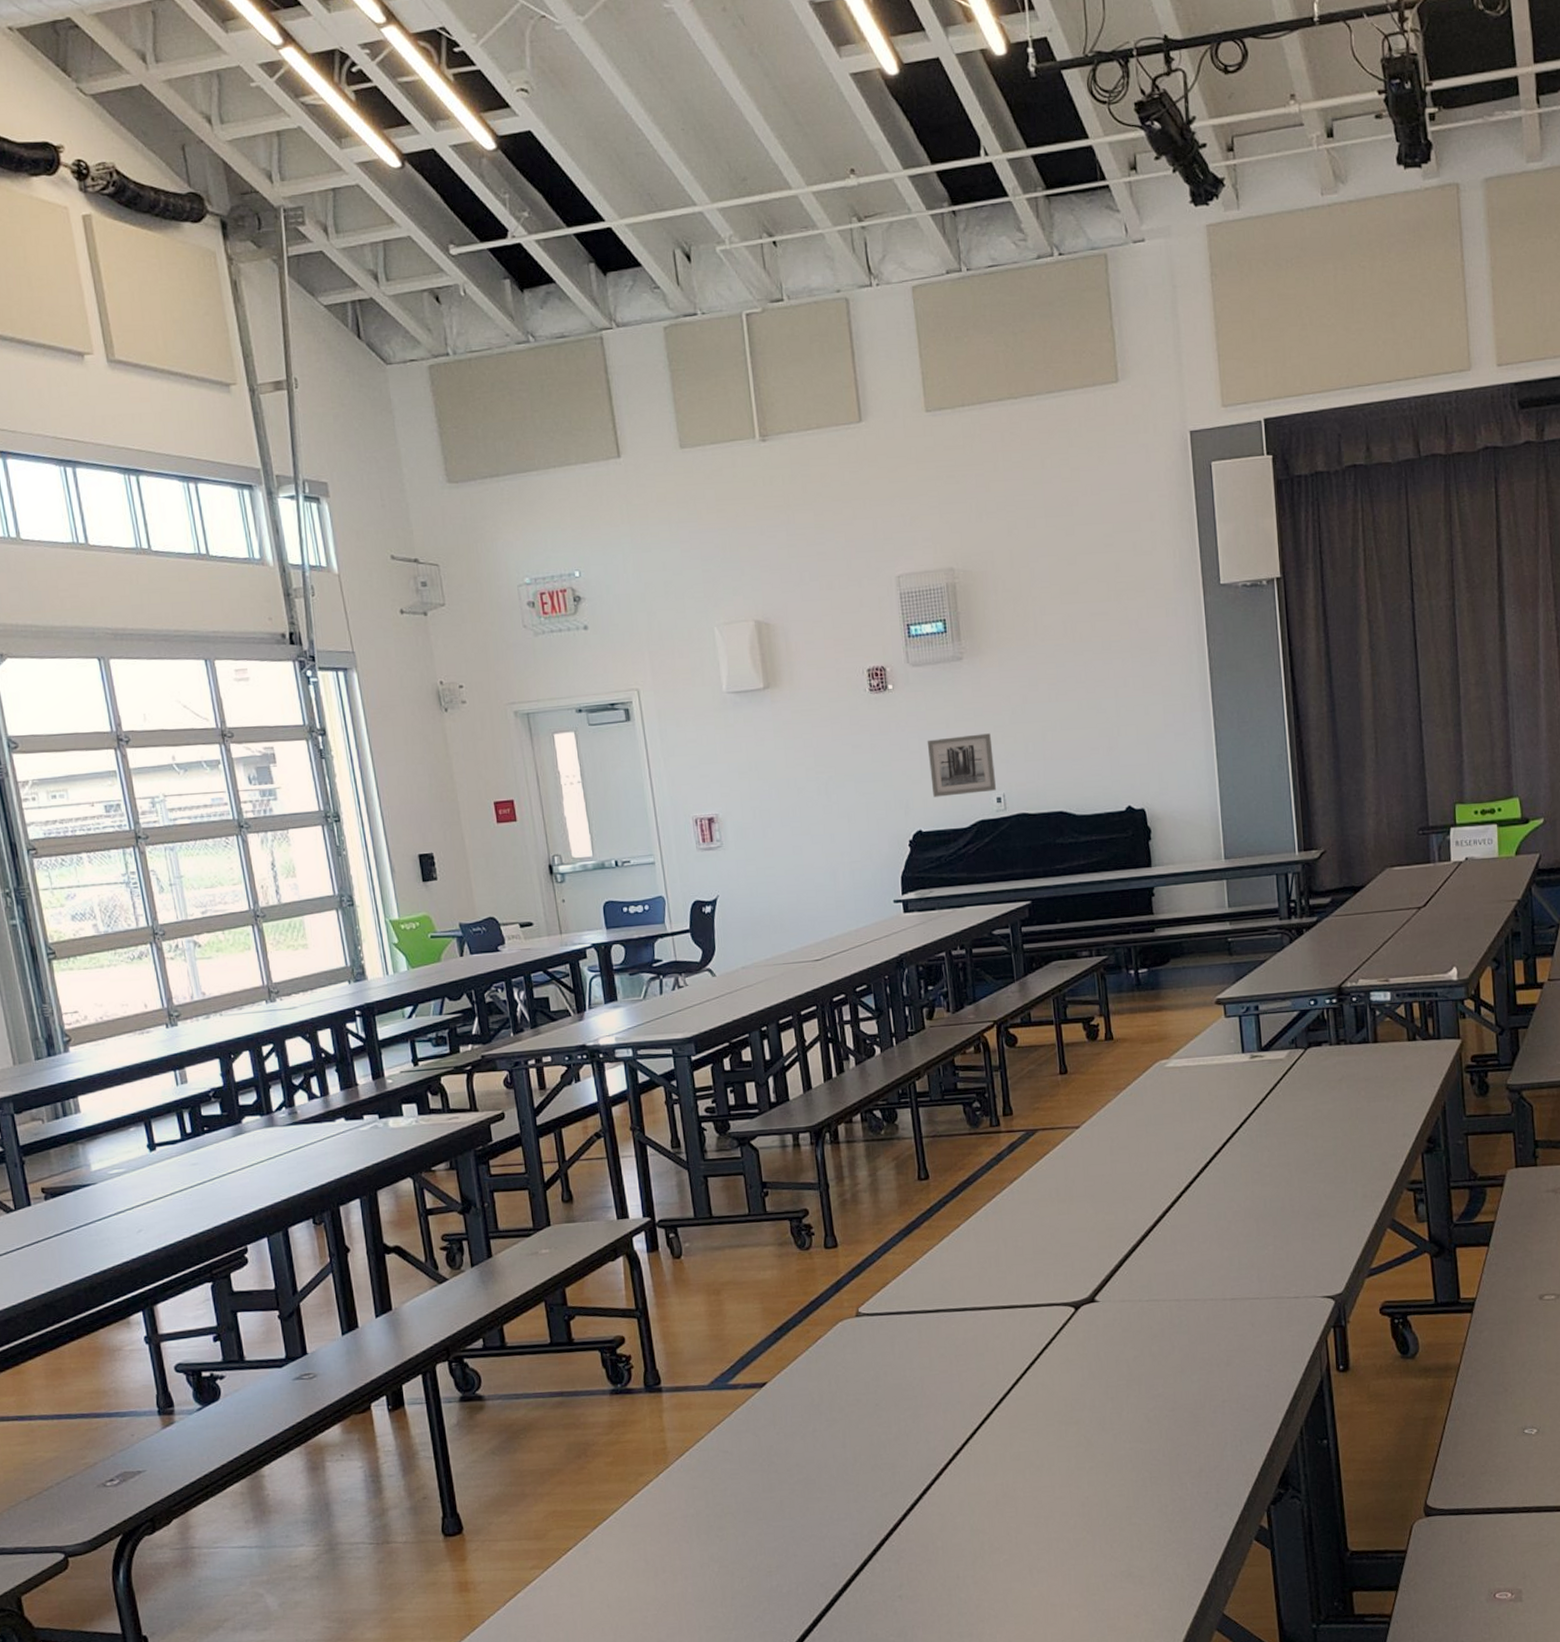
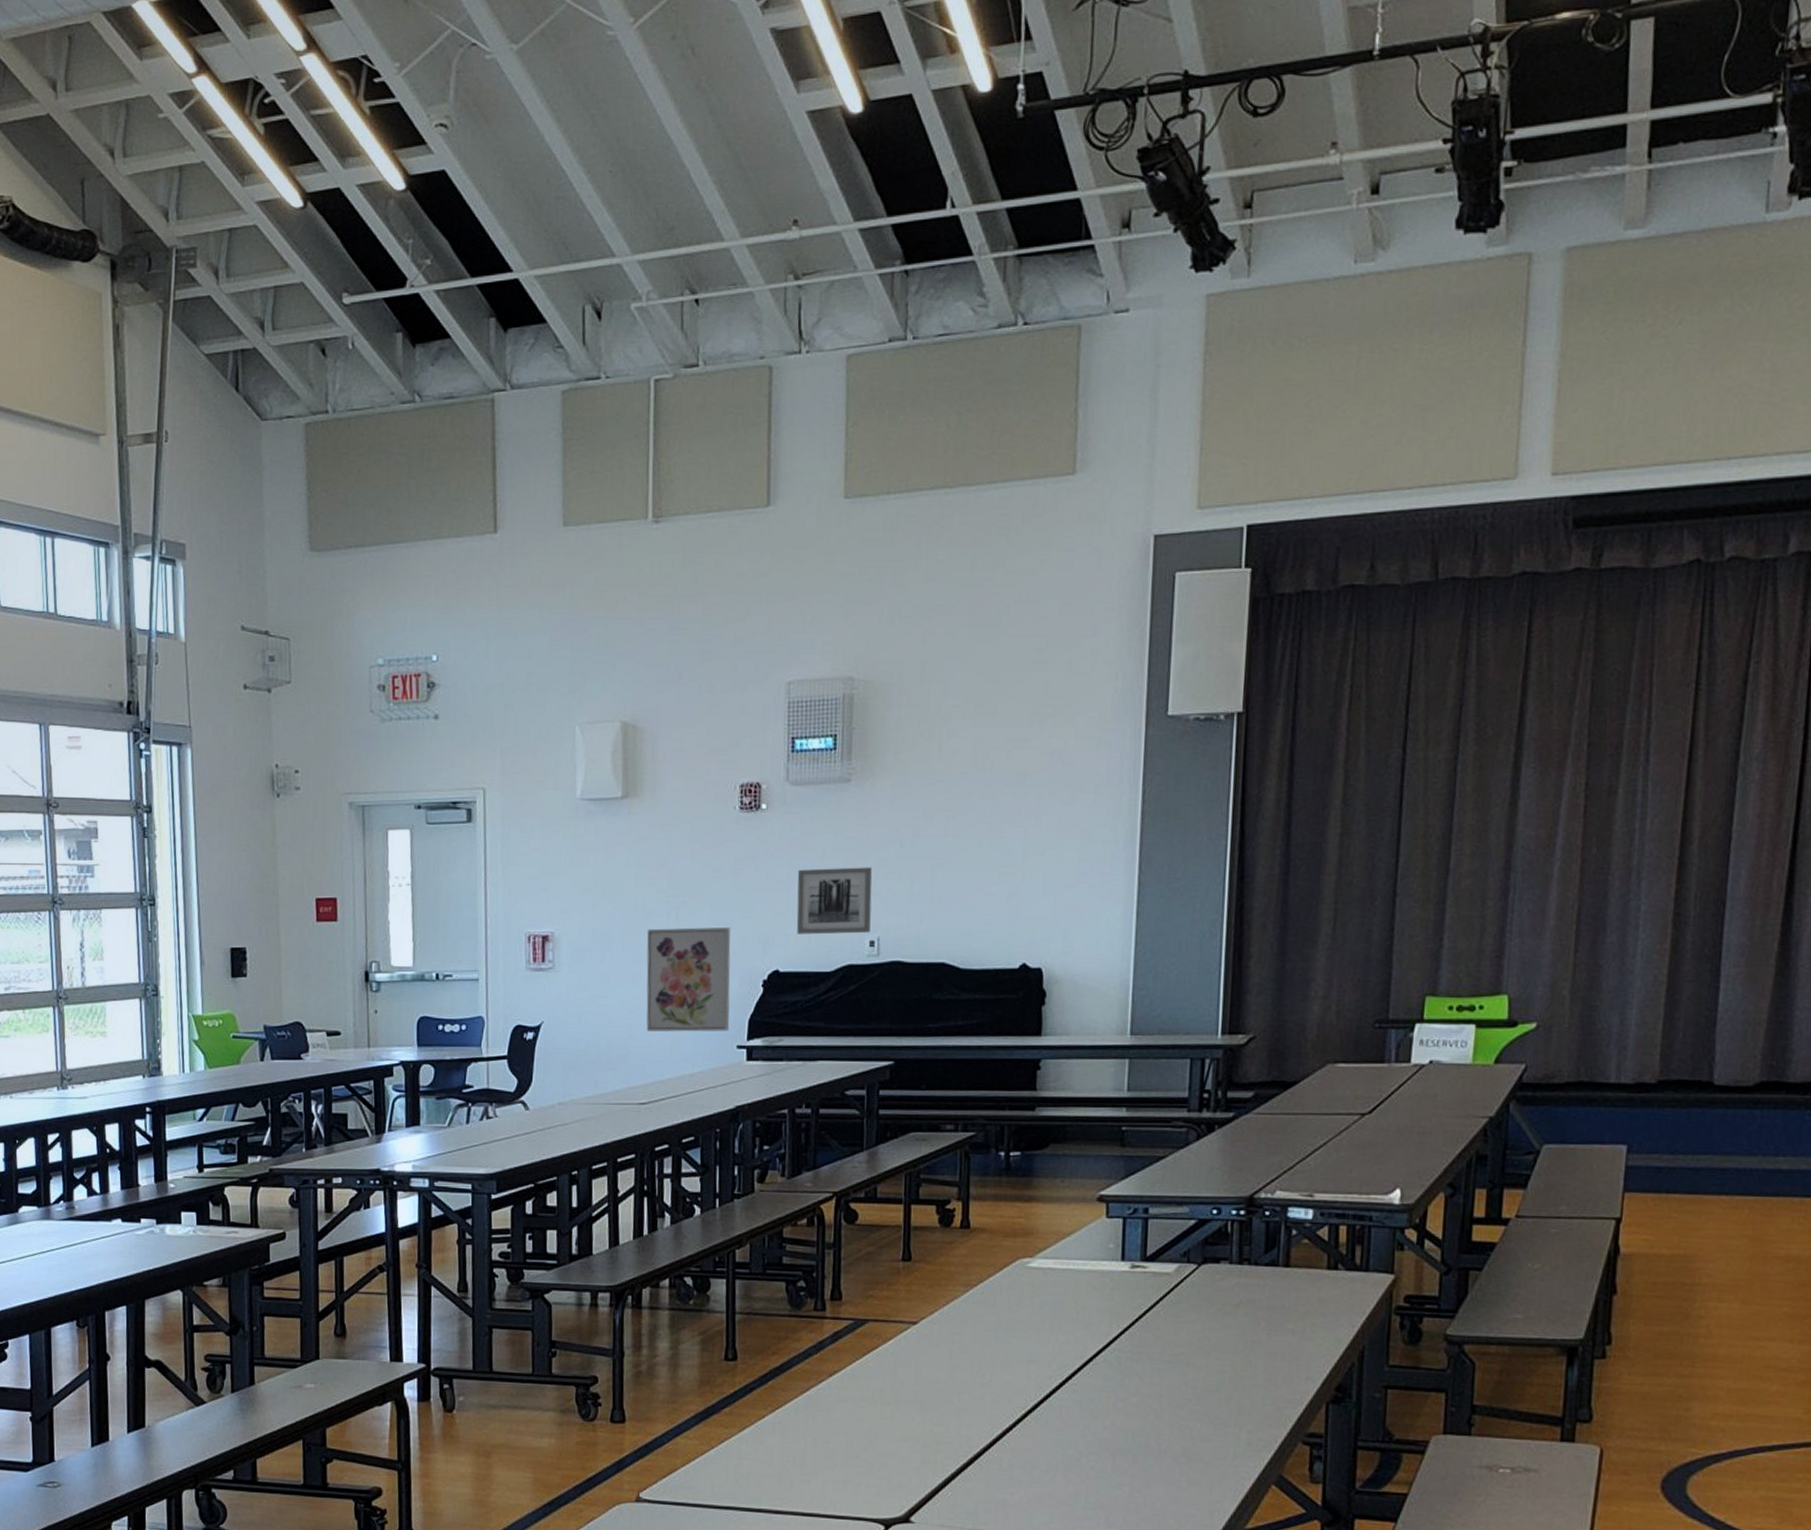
wall art: none [801,796,885,895] -> present [646,926,731,1032]

